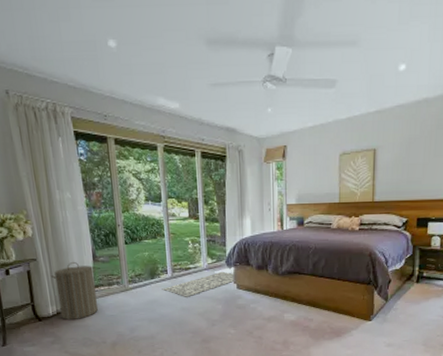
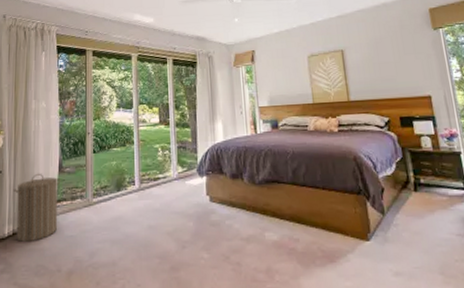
rug: present [162,271,236,297] -> none [128,181,209,213]

